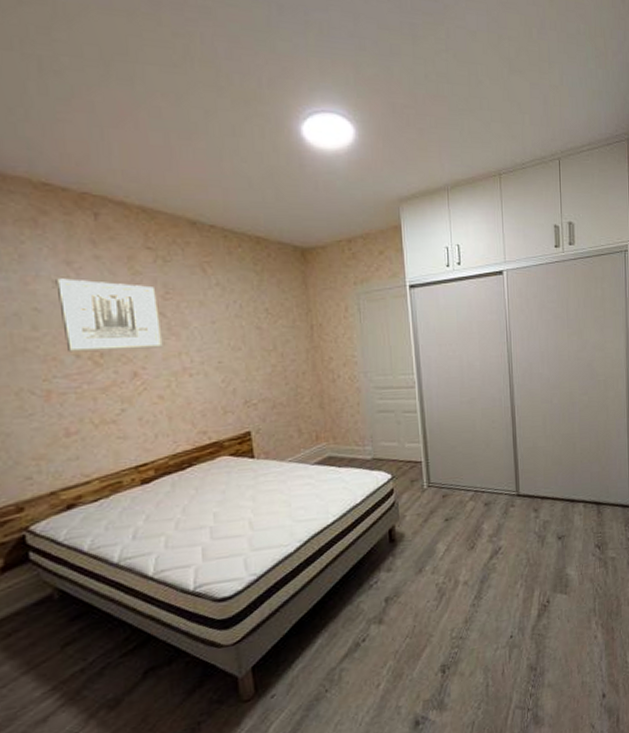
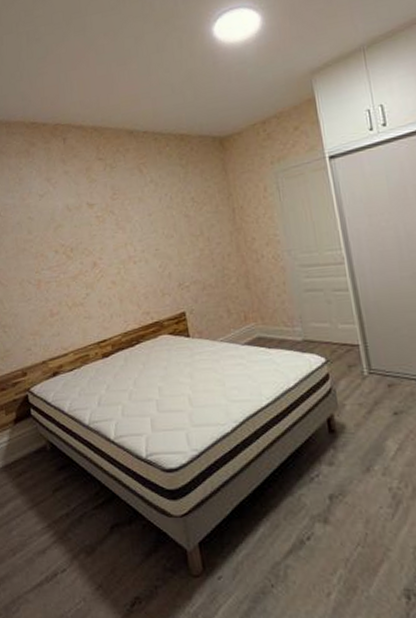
wall art: present [55,278,163,352] -> none [41,190,114,249]

